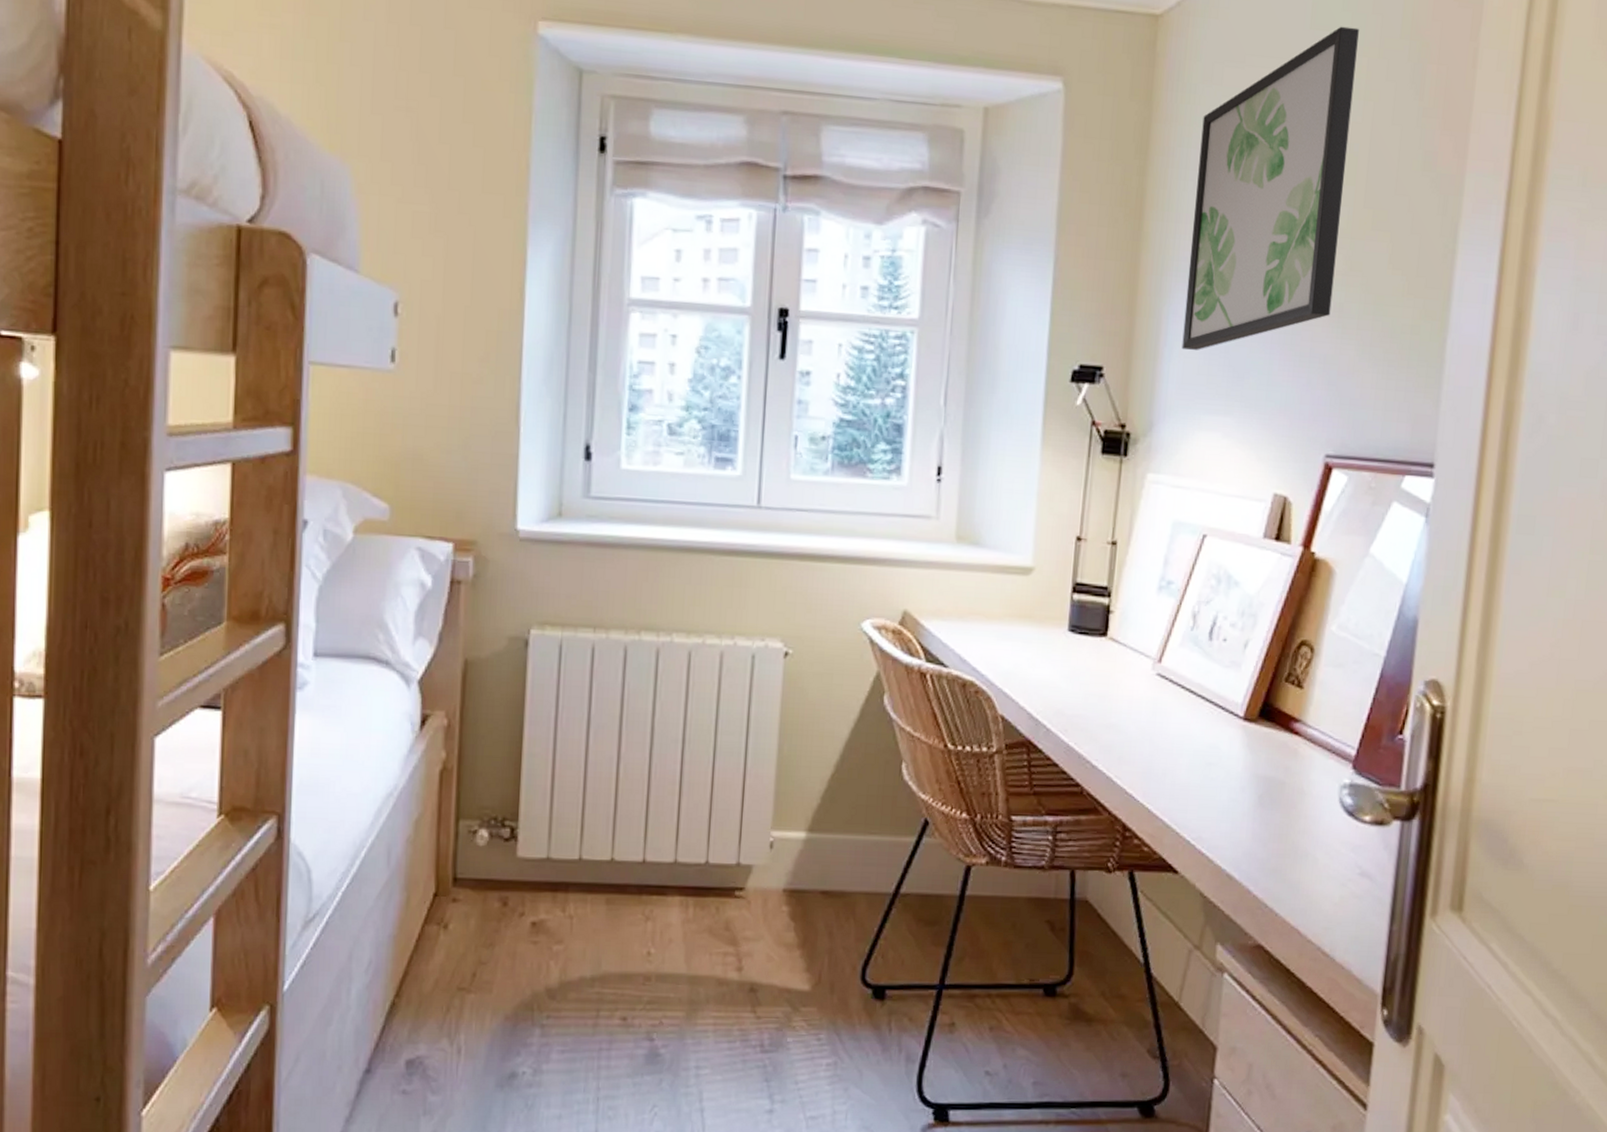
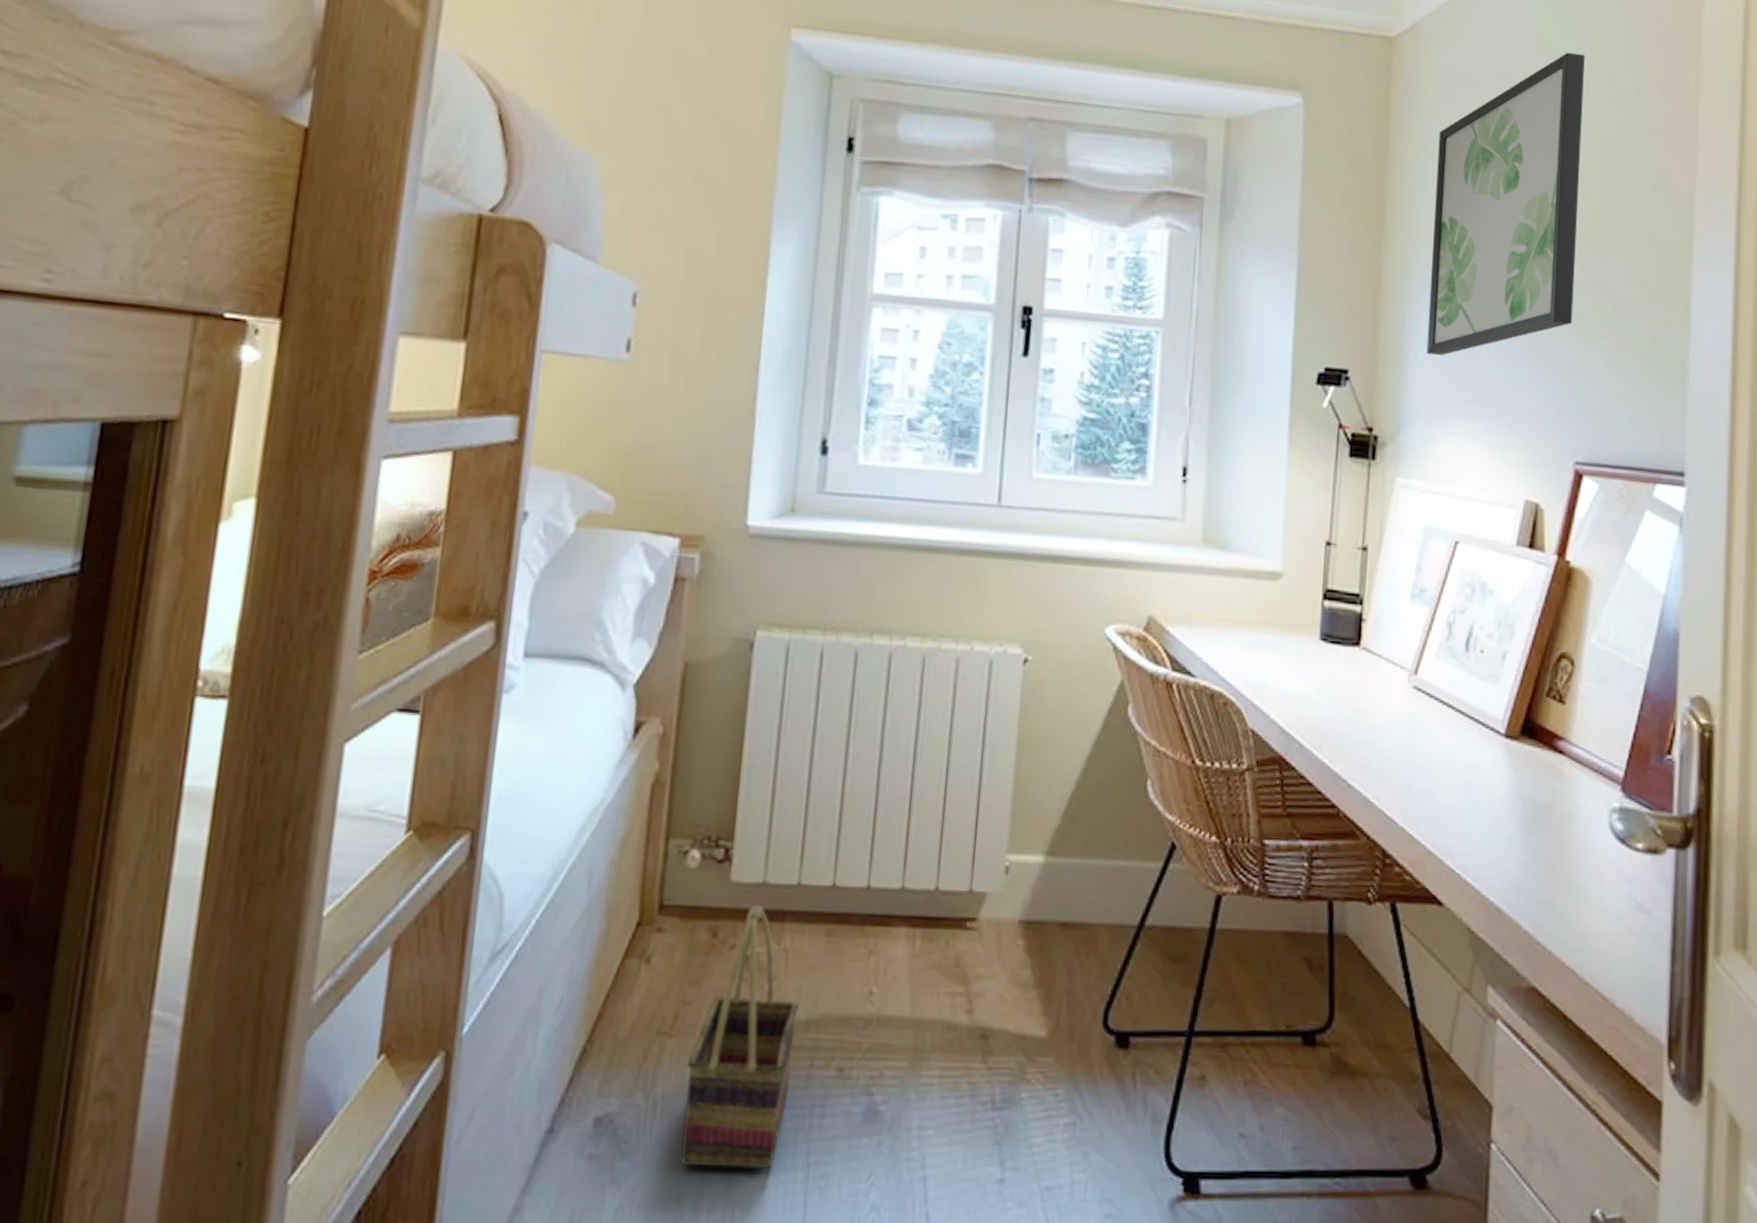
basket: none [484,877,584,1103] -> present [680,904,799,1170]

